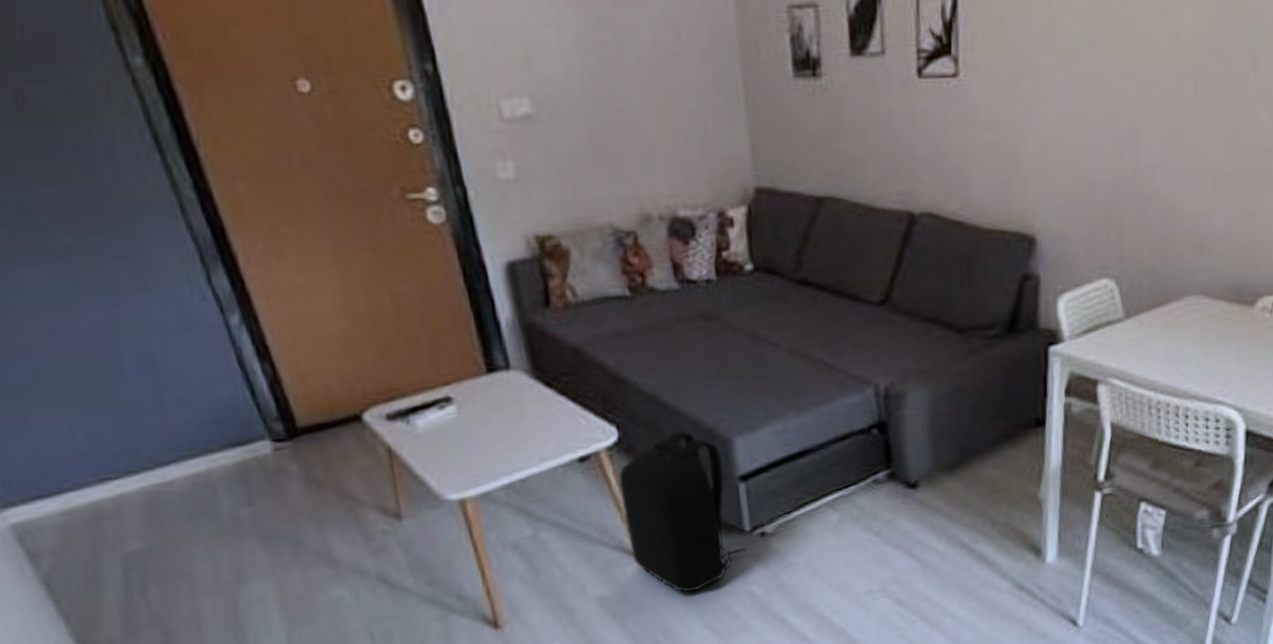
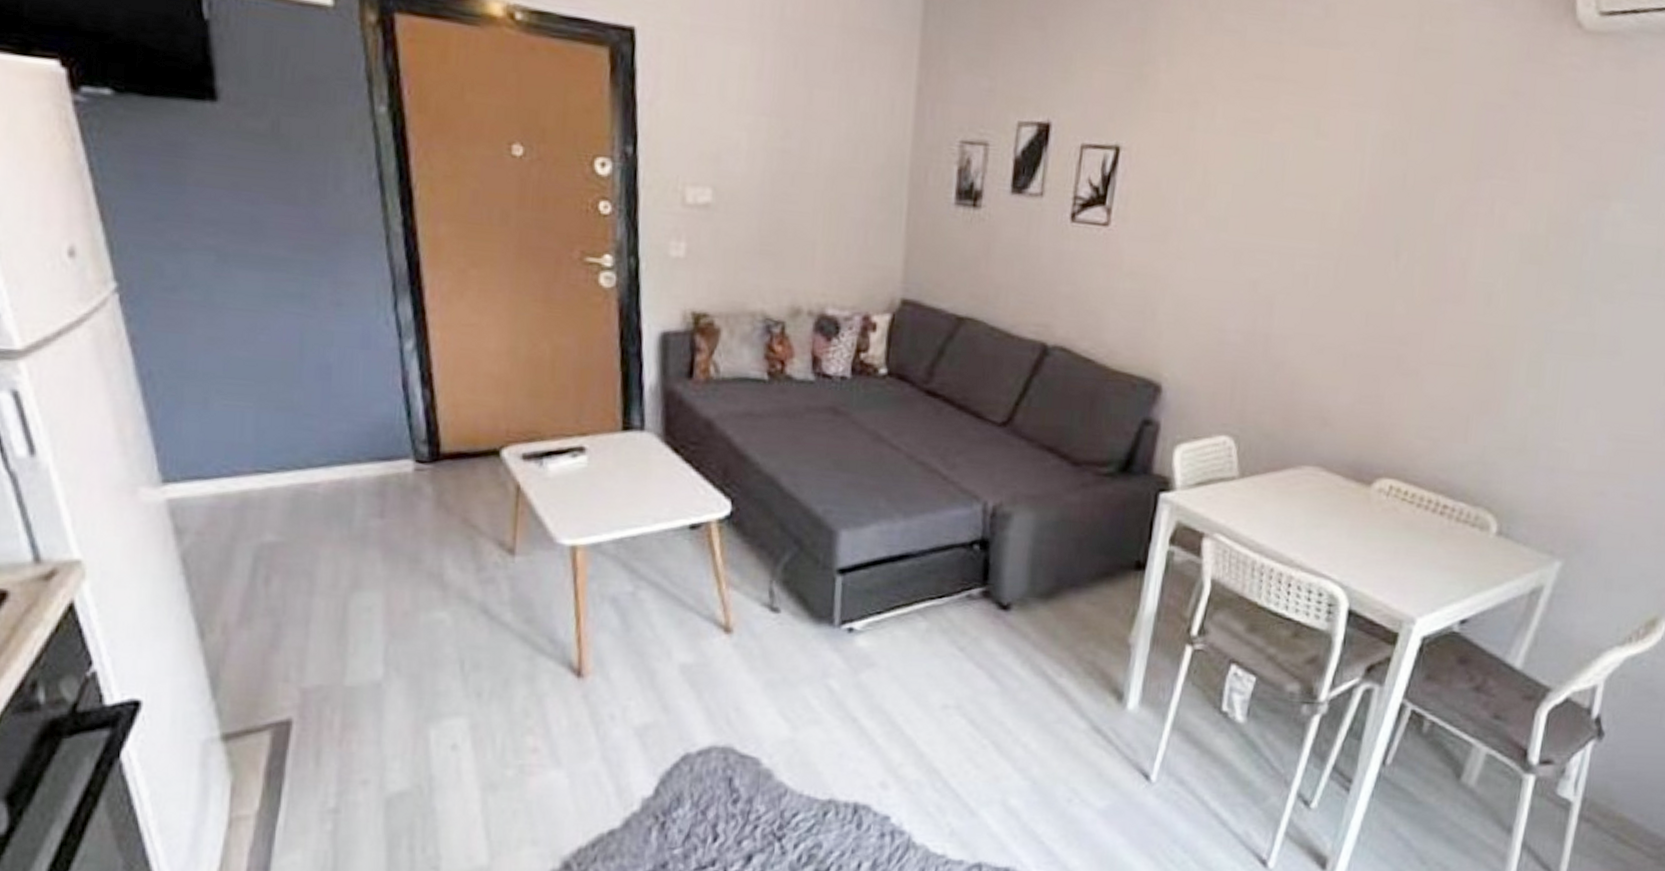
backpack: present [618,429,747,593] -> none [720,513,833,676]

